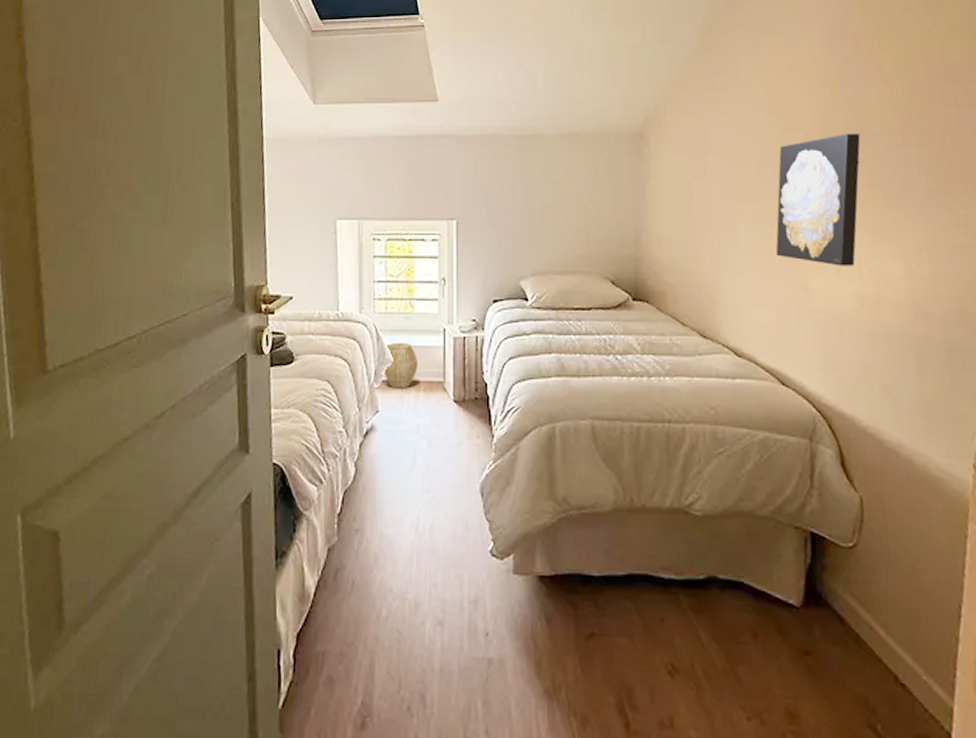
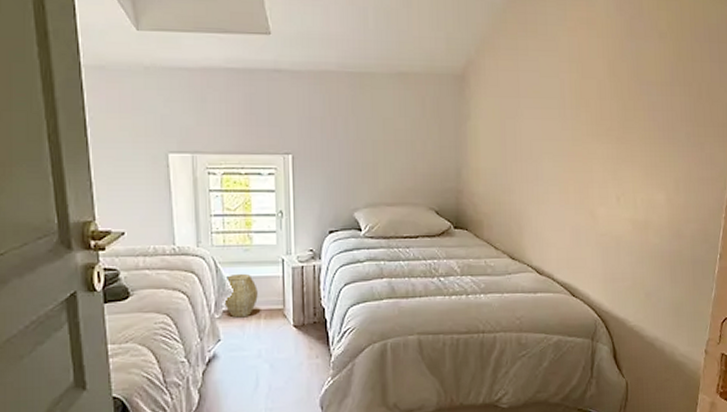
wall art: present [775,134,861,266] -> none [571,83,640,196]

